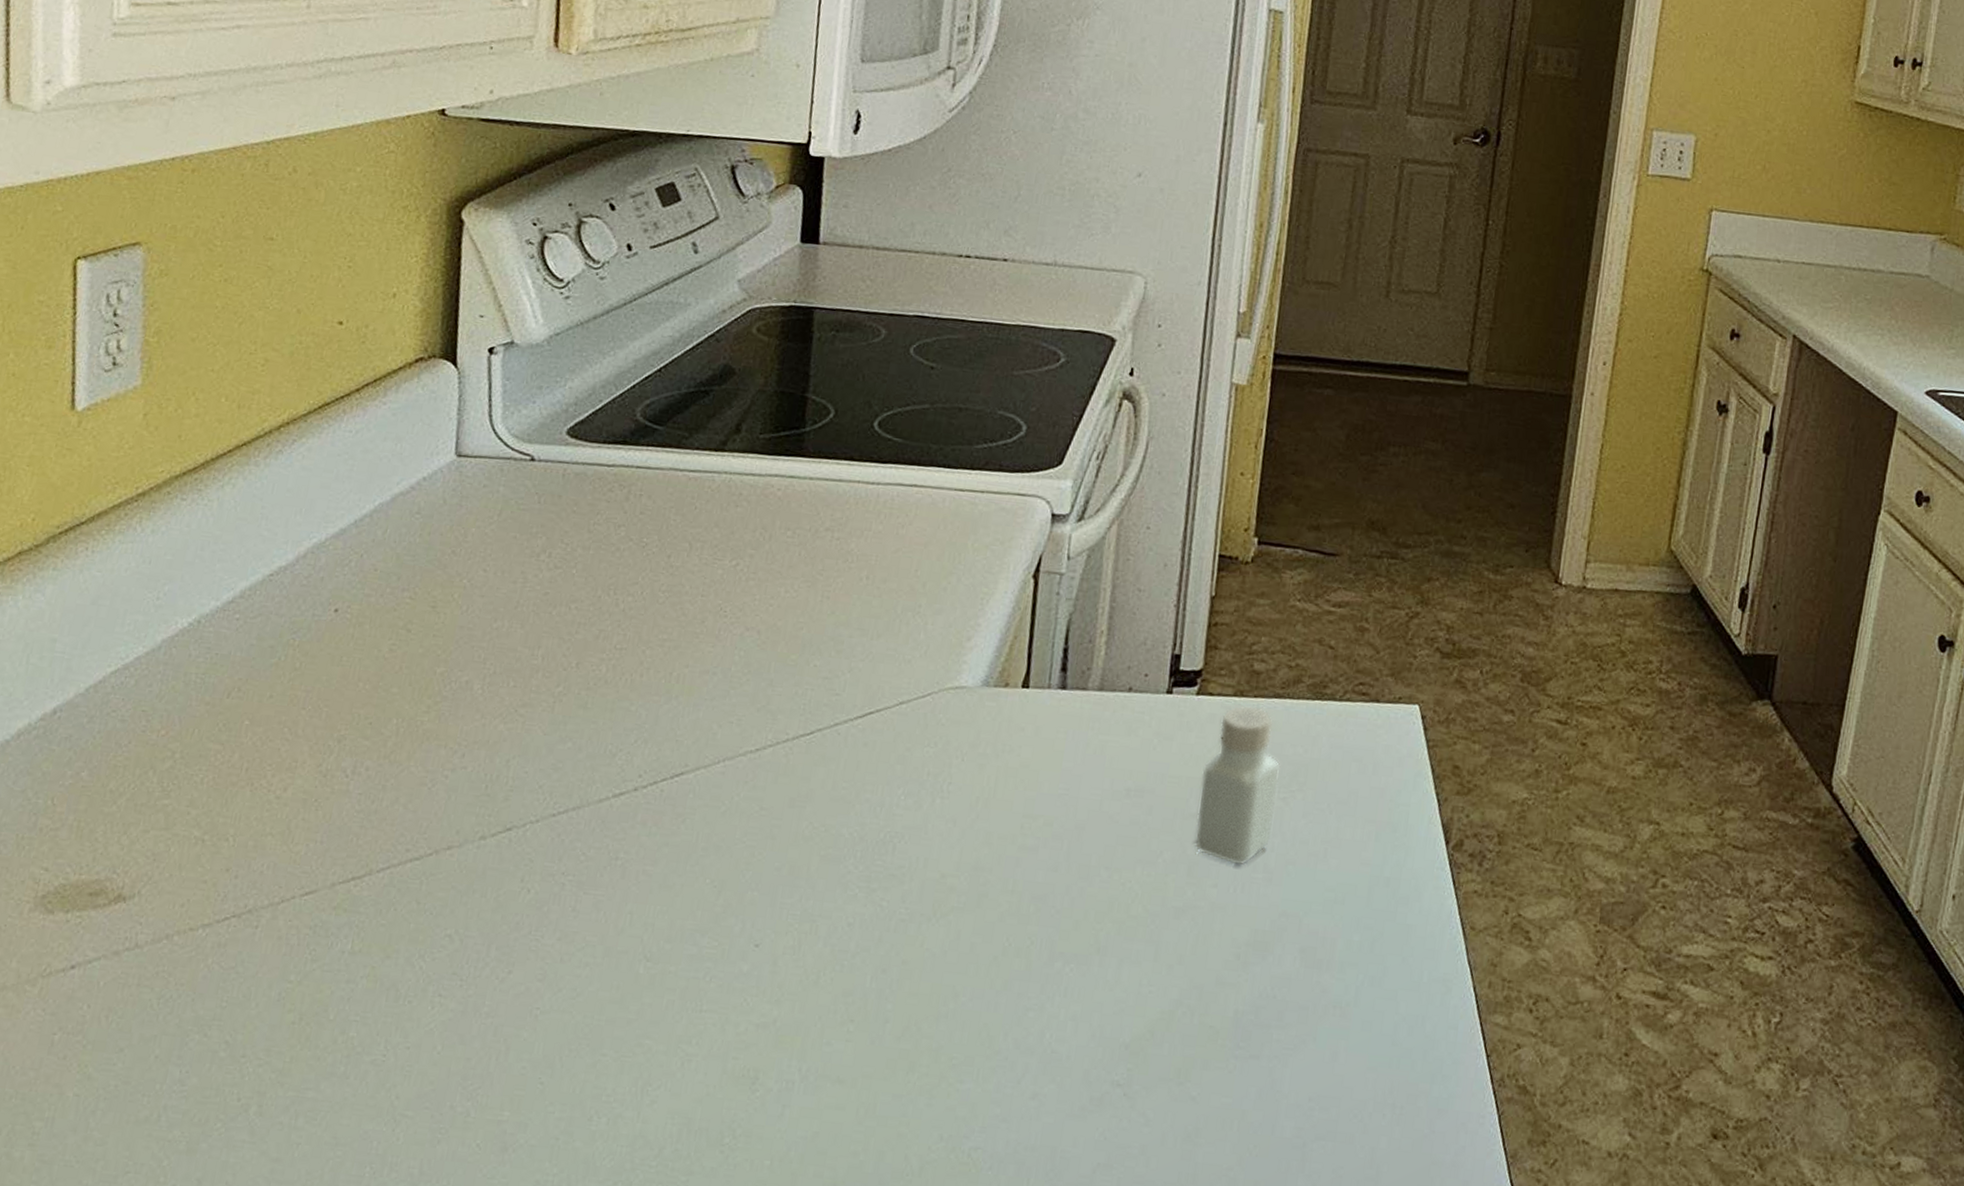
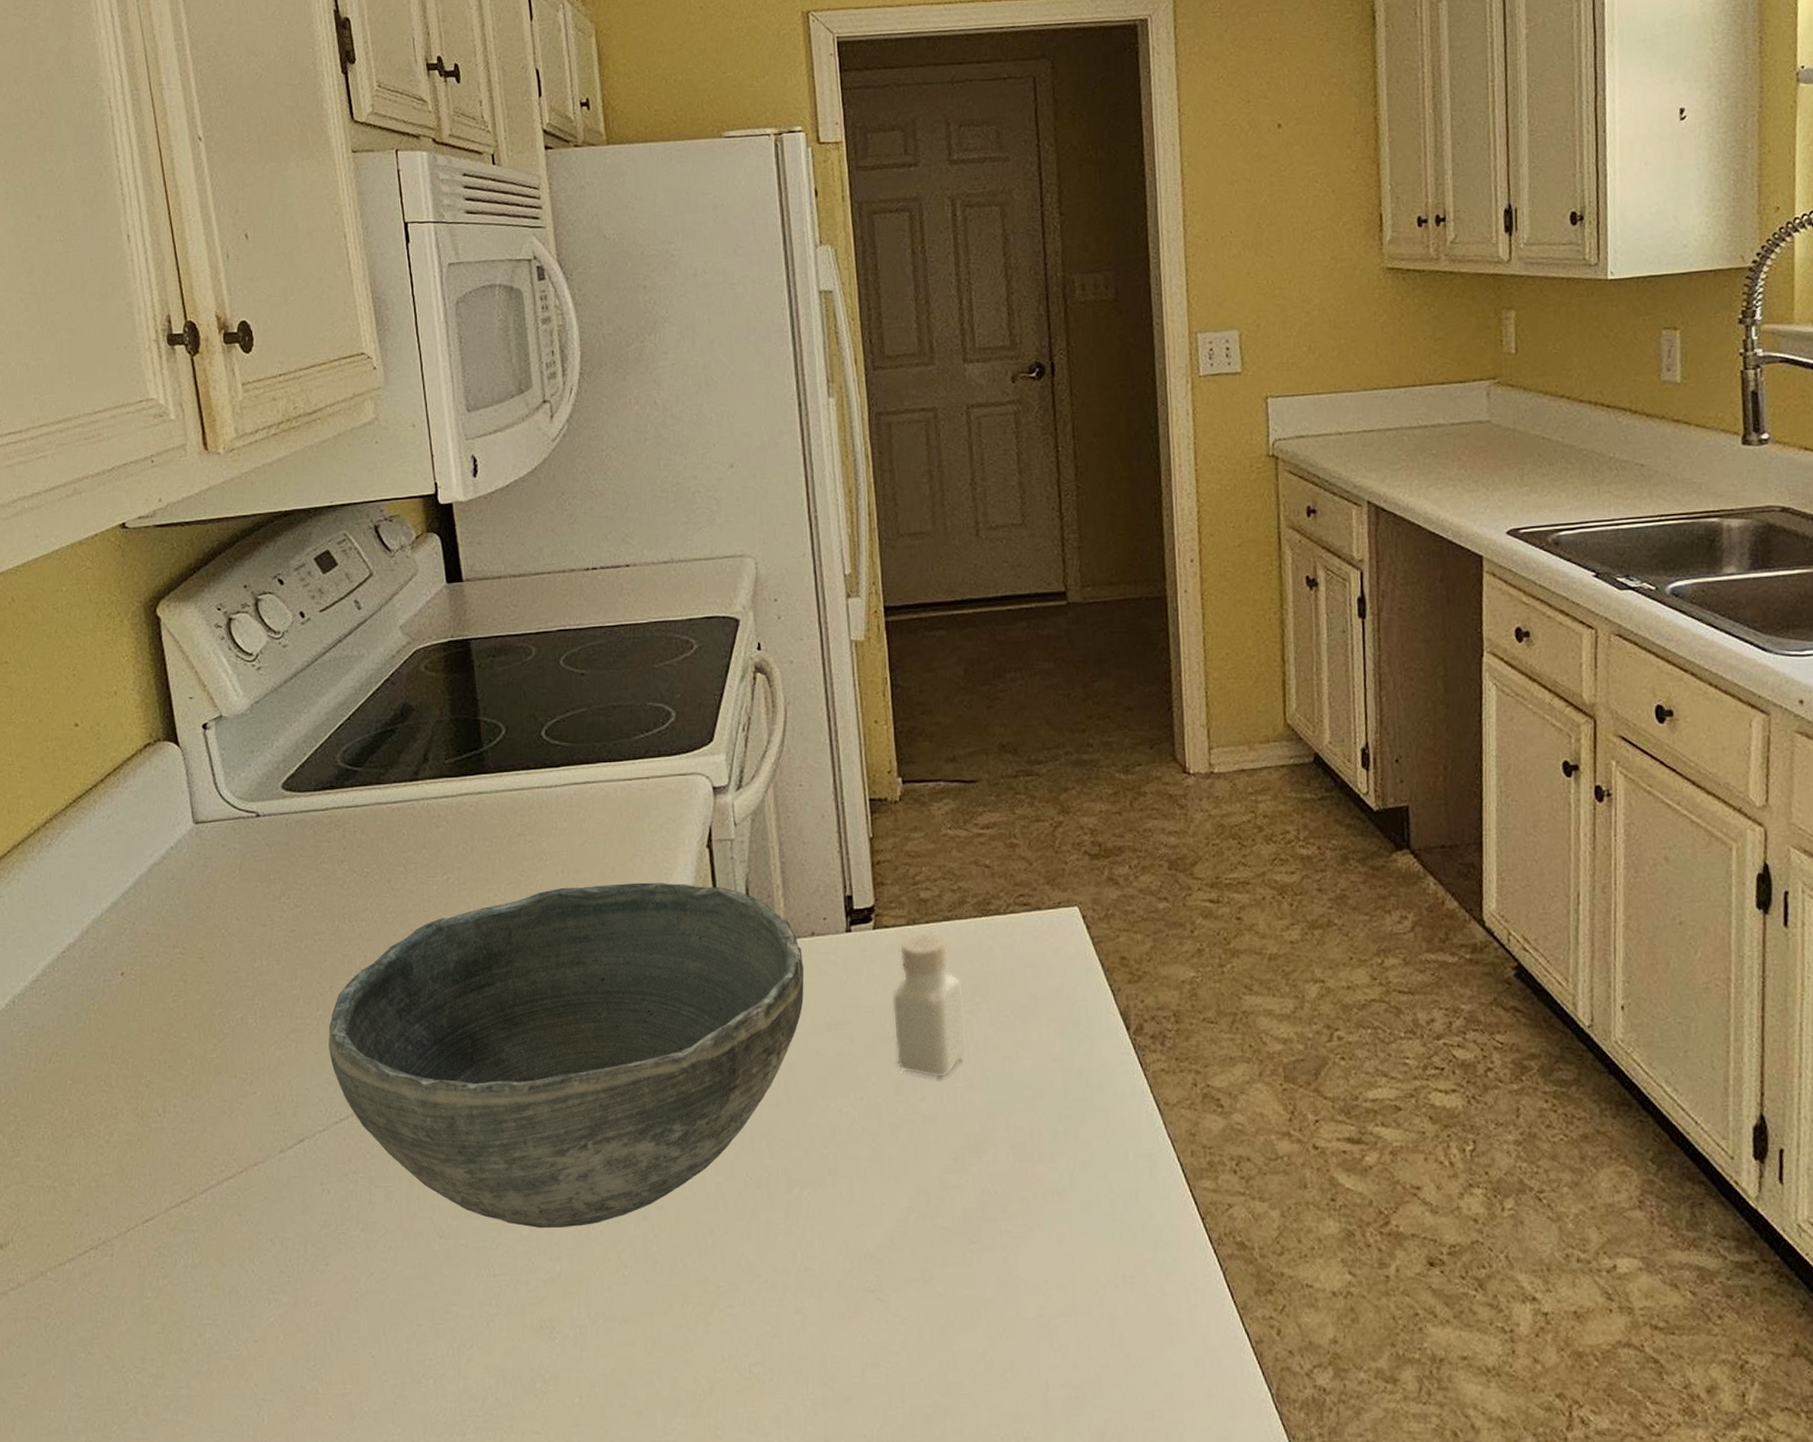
bowl: none [560,595,1115,970] -> present [328,882,805,1228]

